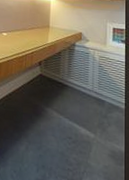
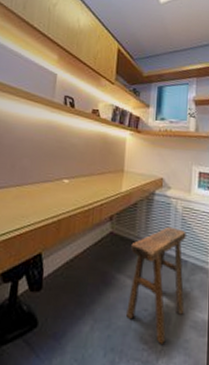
stool: none [53,71,103,167] -> present [125,226,186,344]

